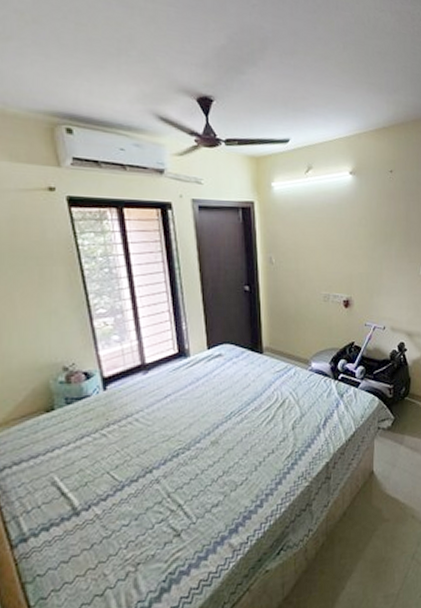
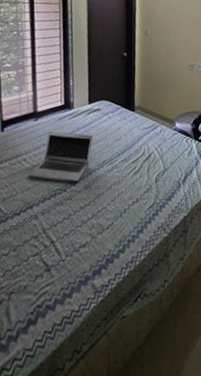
laptop: none [142,384,216,440] -> present [28,132,93,182]

